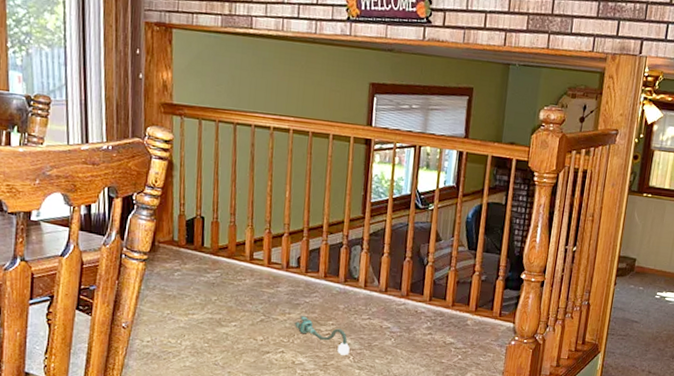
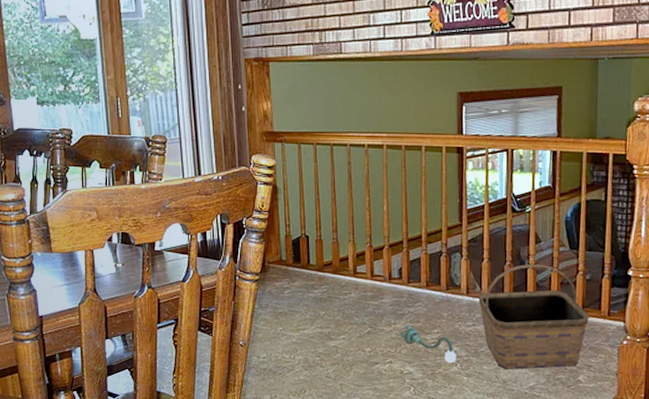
basket: none [375,261,482,365] -> present [478,264,589,369]

